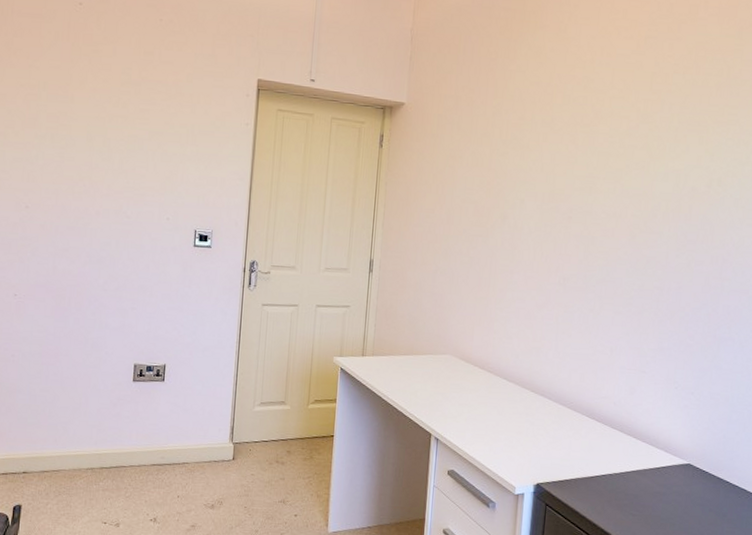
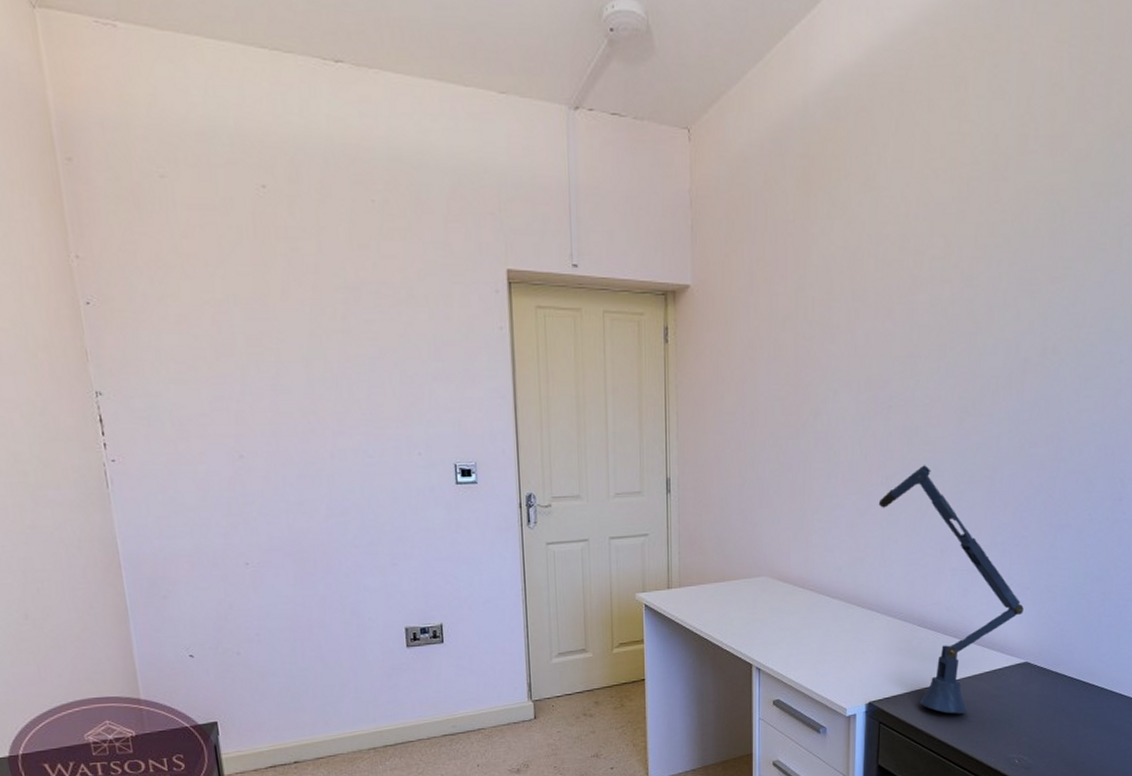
desk lamp: none [555,271,688,506] -> present [878,465,1024,714]

